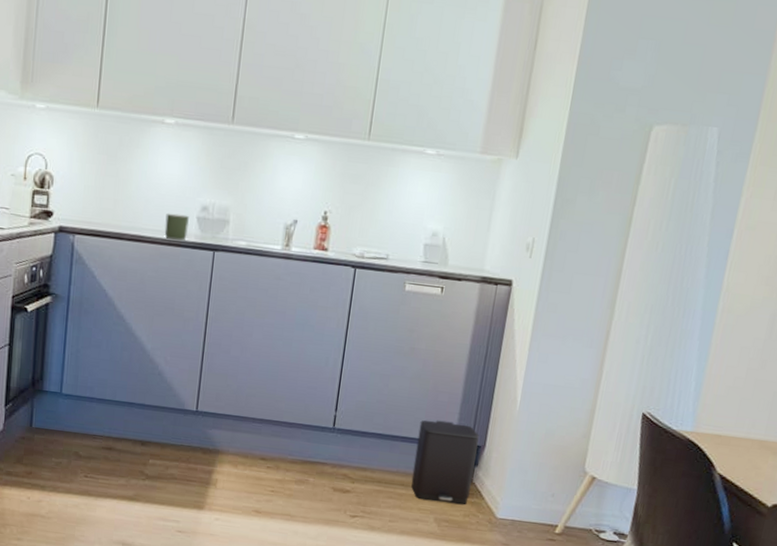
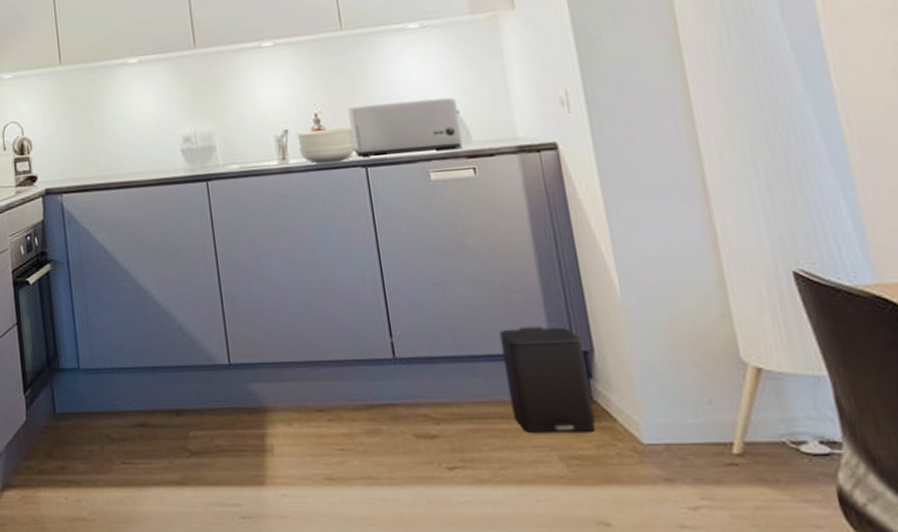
mug: present [164,213,189,241] -> none [149,150,175,180]
bowl: none [302,225,354,260] -> present [297,127,356,165]
toaster: none [349,212,446,268] -> present [348,97,463,157]

